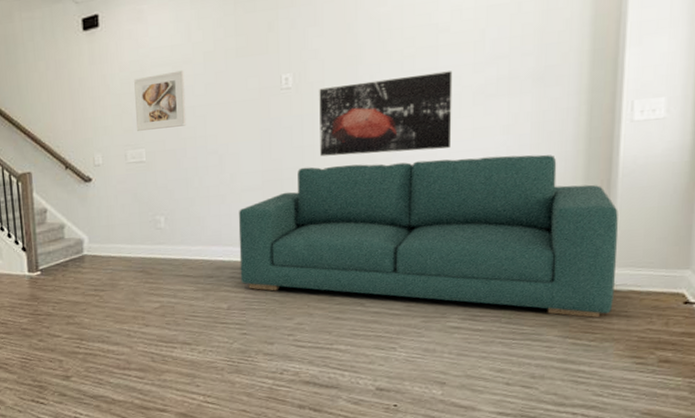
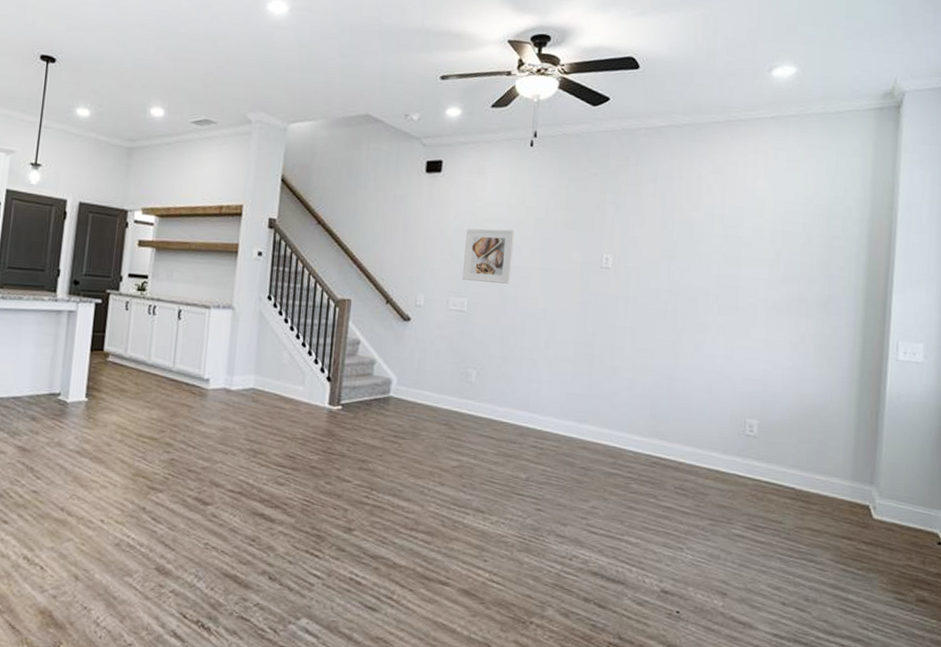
sofa: present [238,154,619,317] -> none [542,347,885,546]
wall art: present [319,71,453,157] -> none [630,274,751,355]

